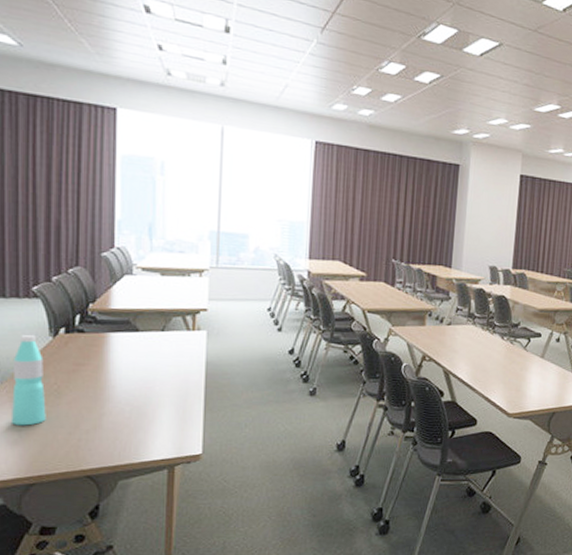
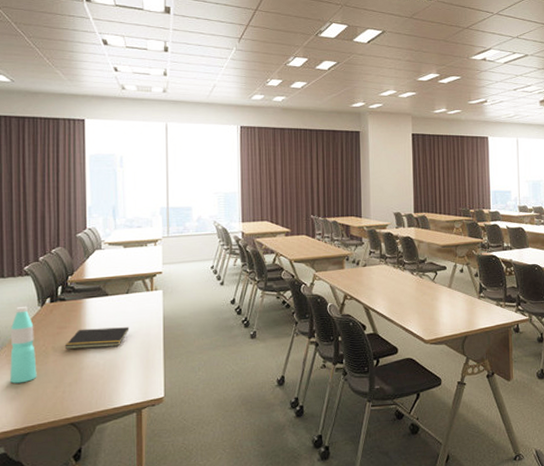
notepad: none [82,368,164,392] -> present [64,327,130,350]

